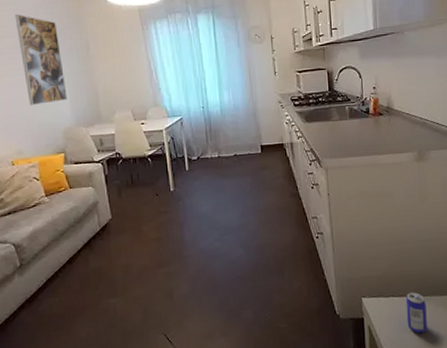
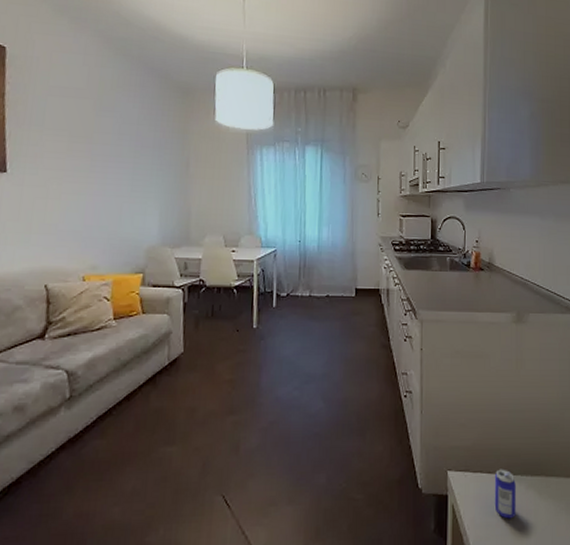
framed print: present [14,13,68,106] -> none [114,121,159,219]

